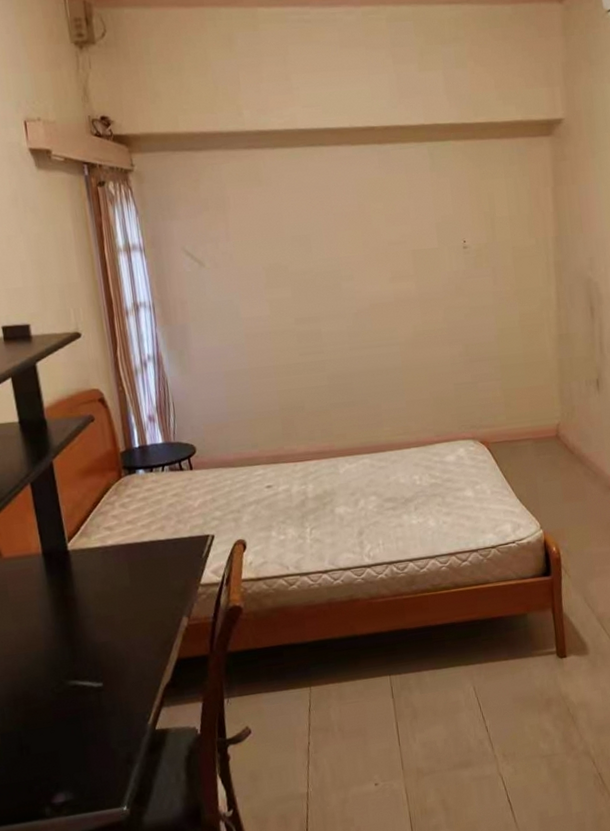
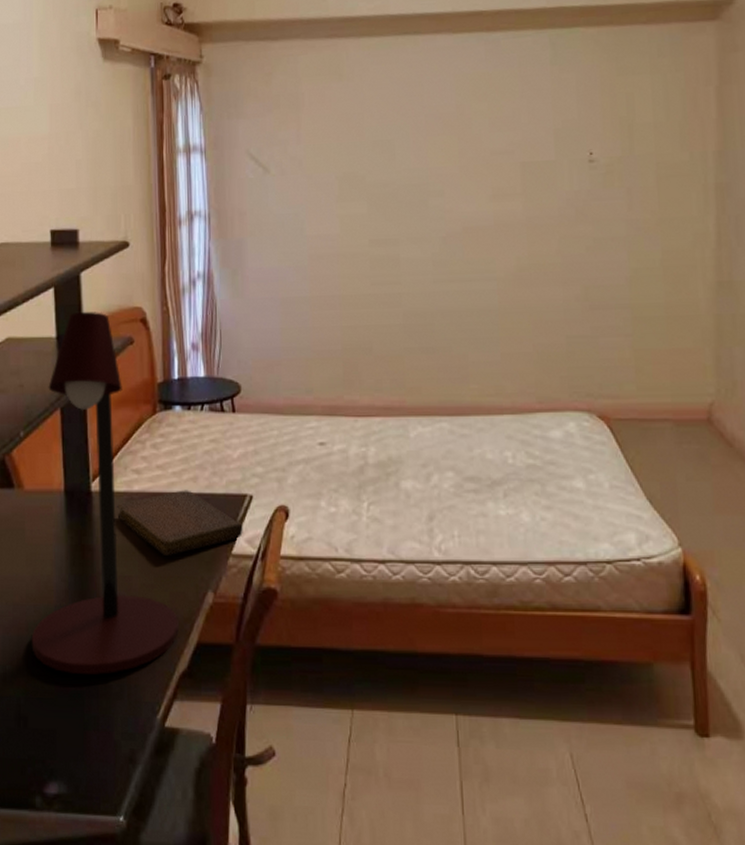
desk lamp: none [16,396,161,704] -> present [31,311,180,675]
notebook: none [94,538,209,595] -> present [117,490,243,557]

